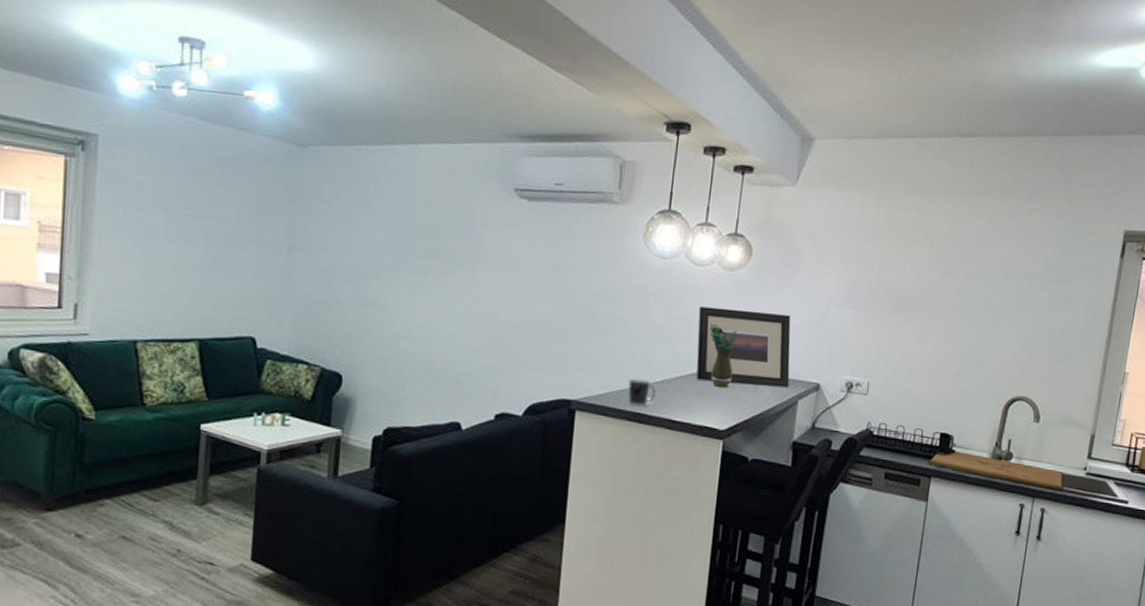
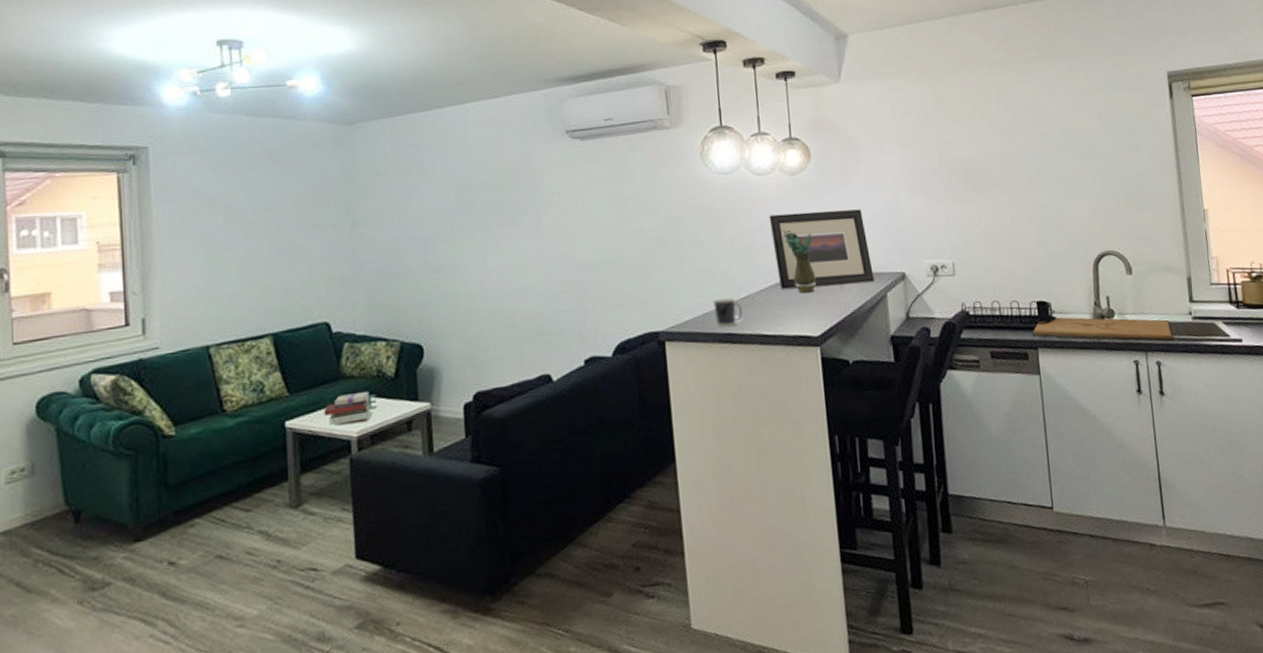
books: none [238,408,285,437] -> present [324,392,372,426]

